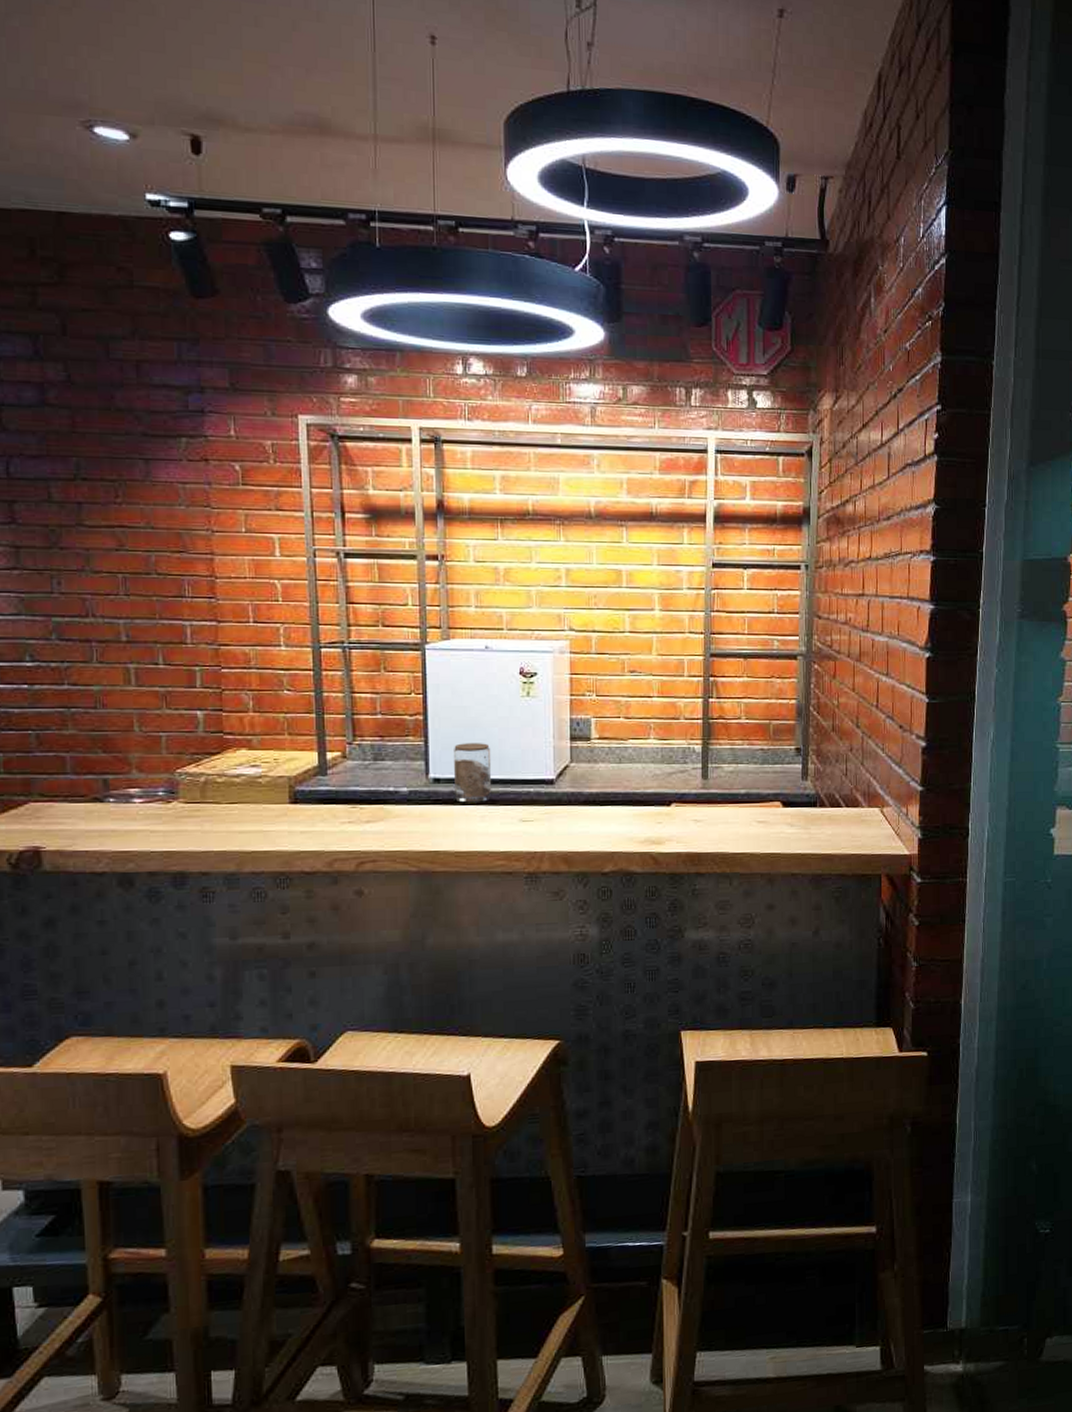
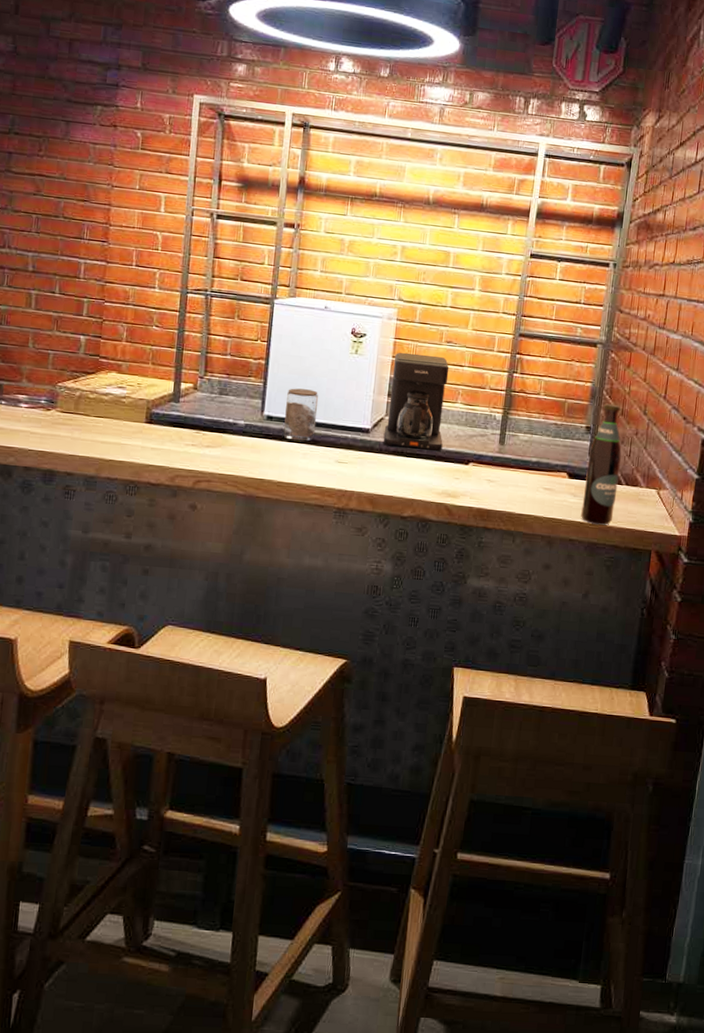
coffee maker: none [571,688,639,797] -> present [383,352,450,452]
bottle: none [801,720,838,854] -> present [581,403,622,525]

